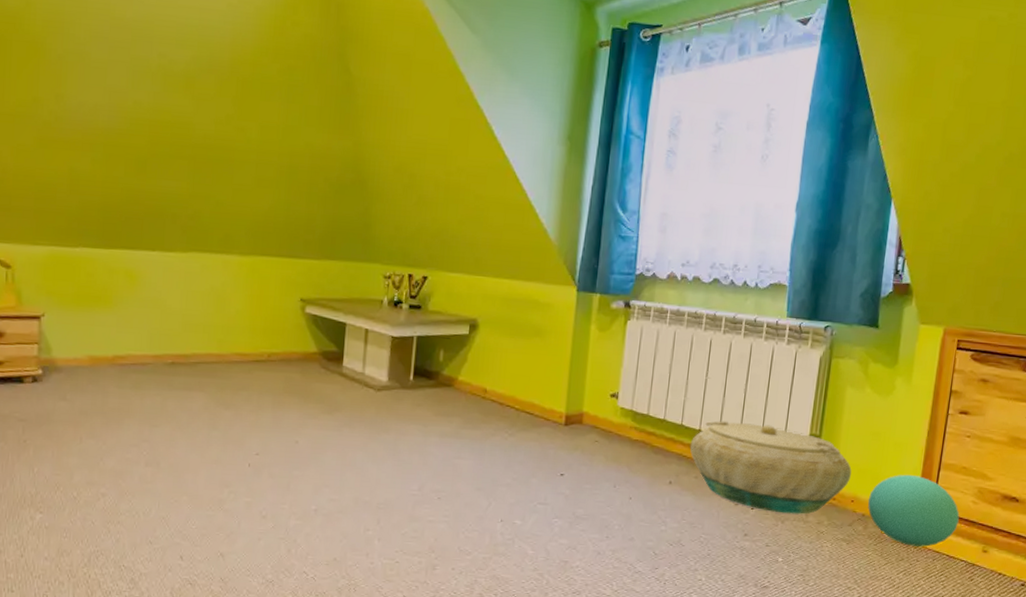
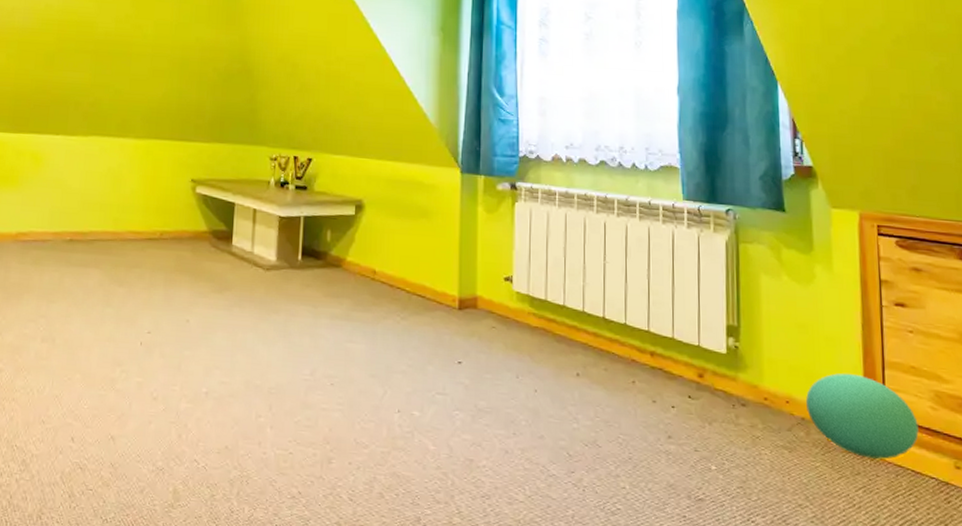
basket: present [689,421,852,515] -> none [595,308,781,416]

